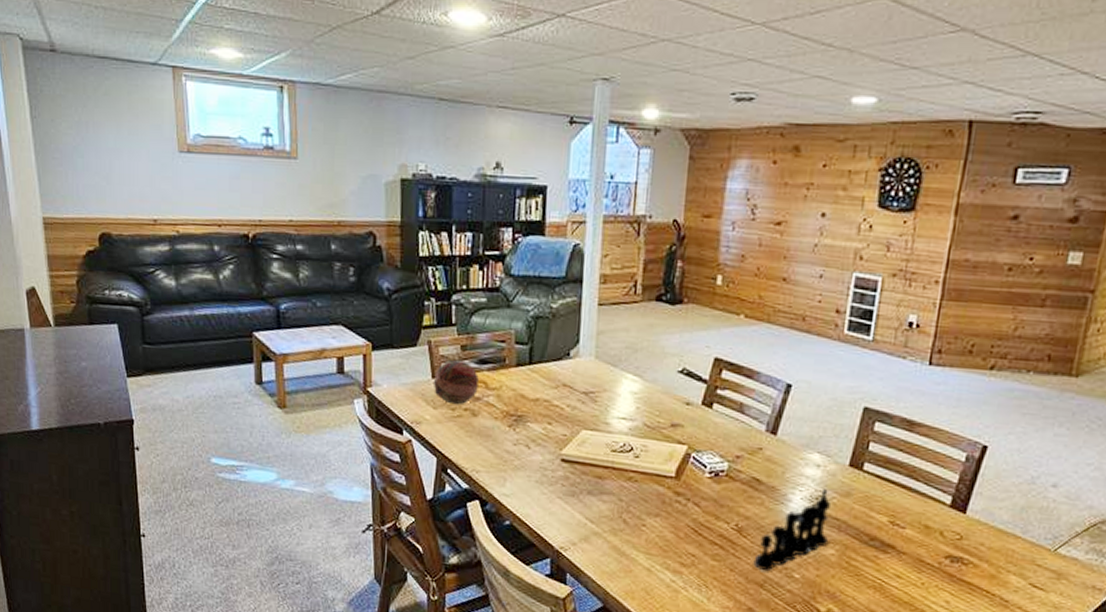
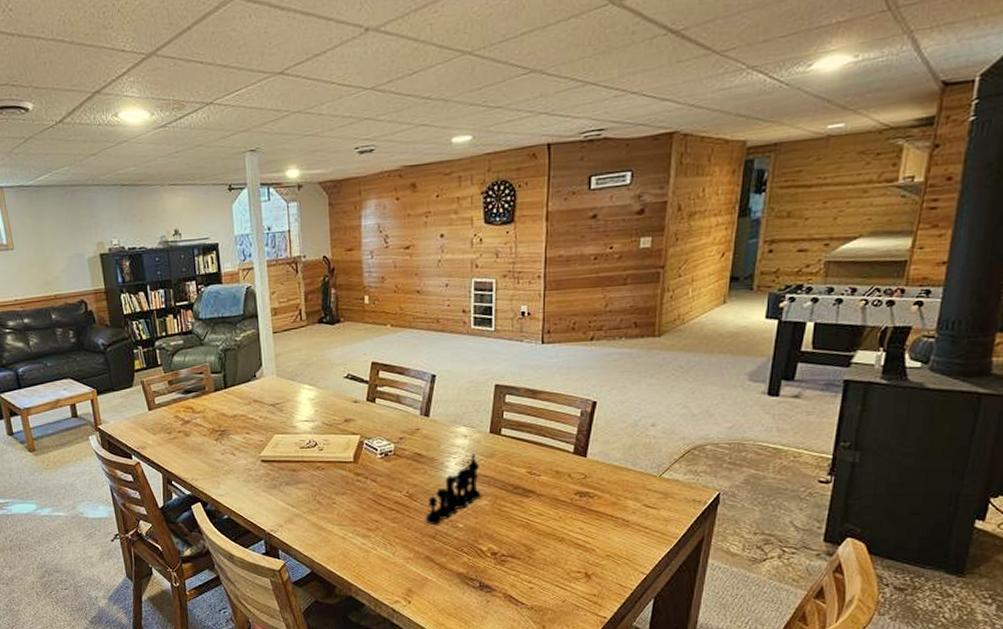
decorative ball: present [433,359,479,405] -> none [149,392,187,429]

